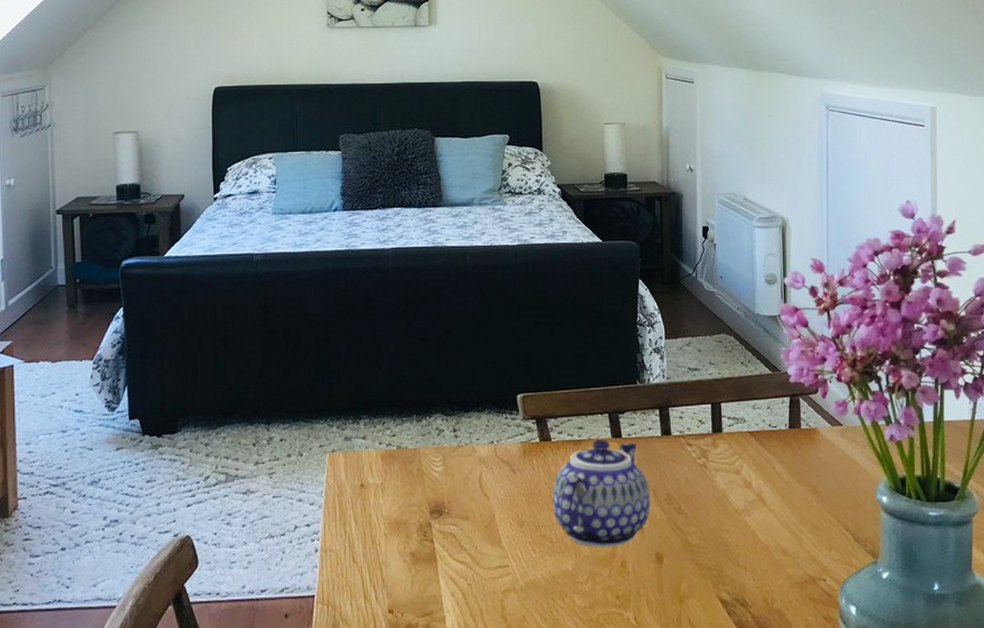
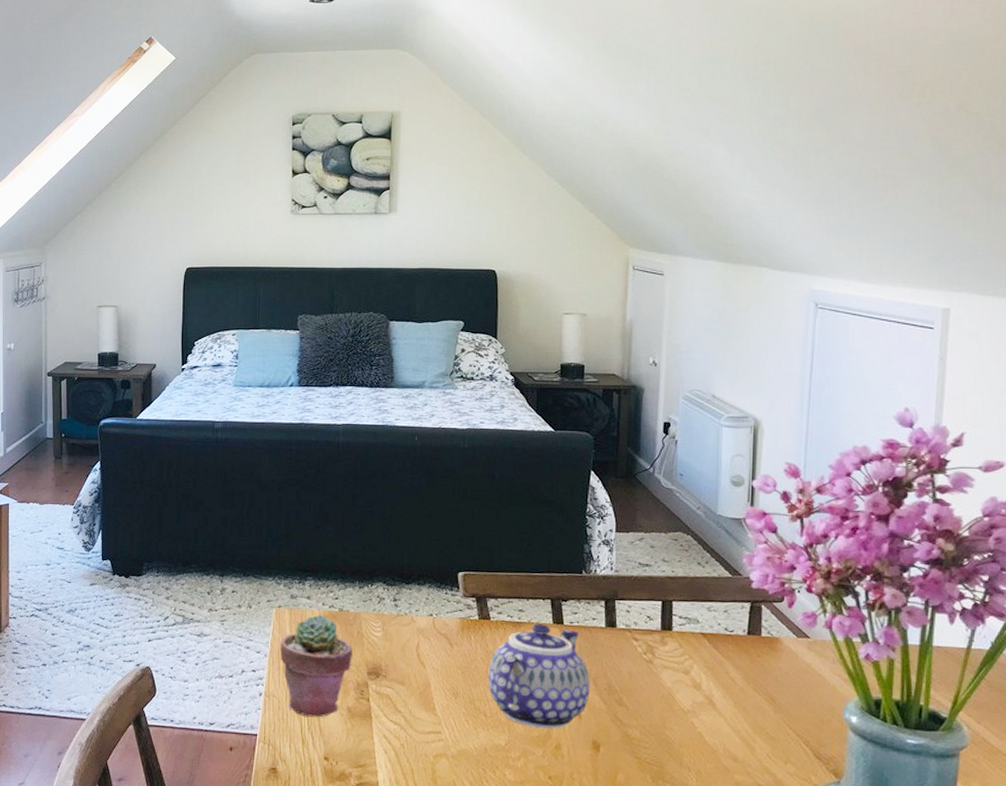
potted succulent: none [335,455,413,568] -> present [279,615,352,717]

